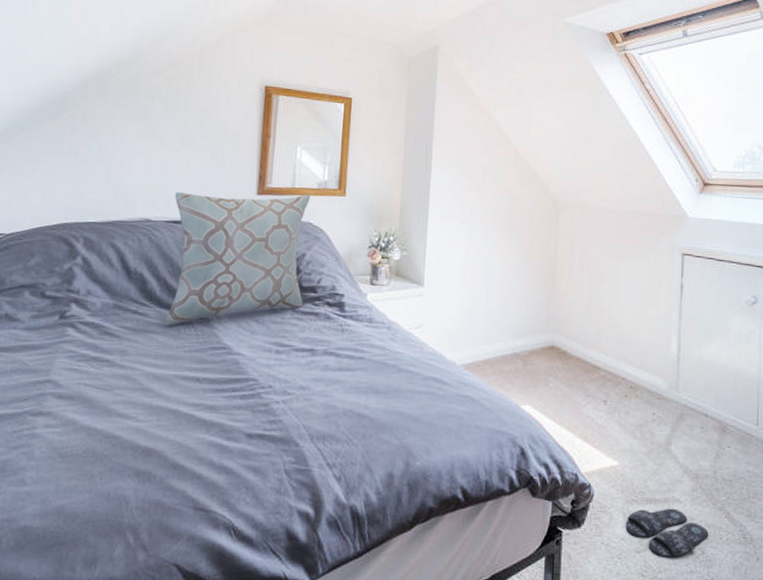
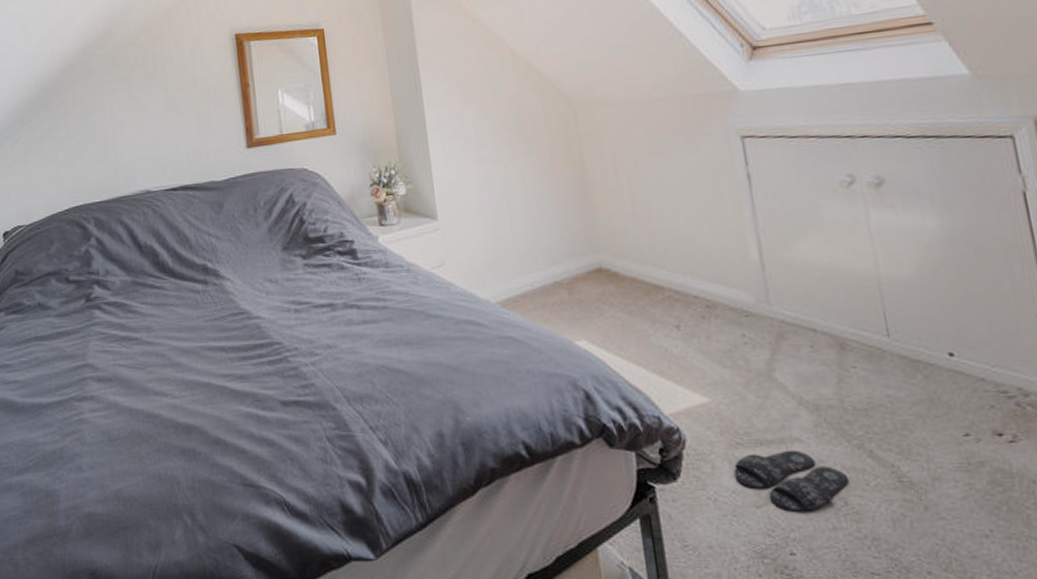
pillow: present [164,192,311,326] -> none [169,139,314,297]

